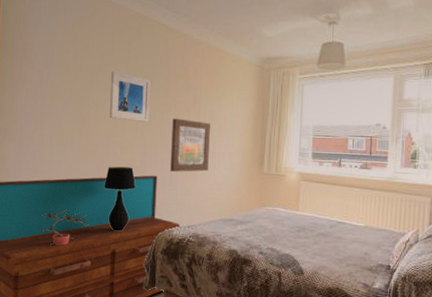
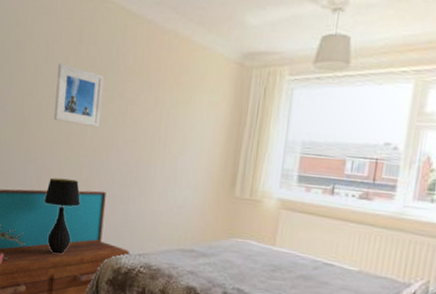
wall art: present [170,118,210,172] -> none [122,124,173,191]

